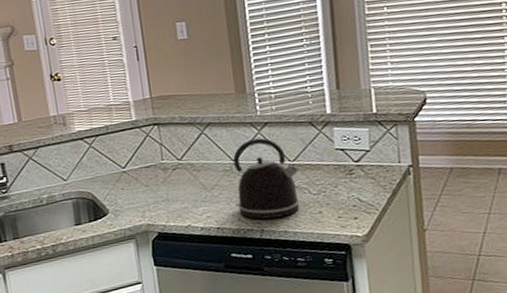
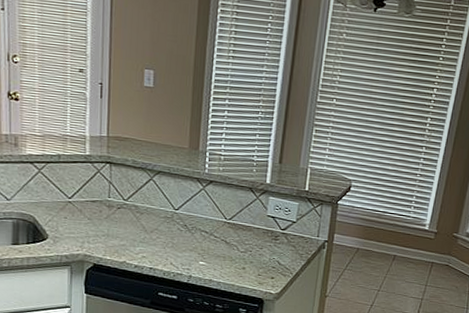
kettle: present [233,138,300,219] -> none [170,193,233,267]

